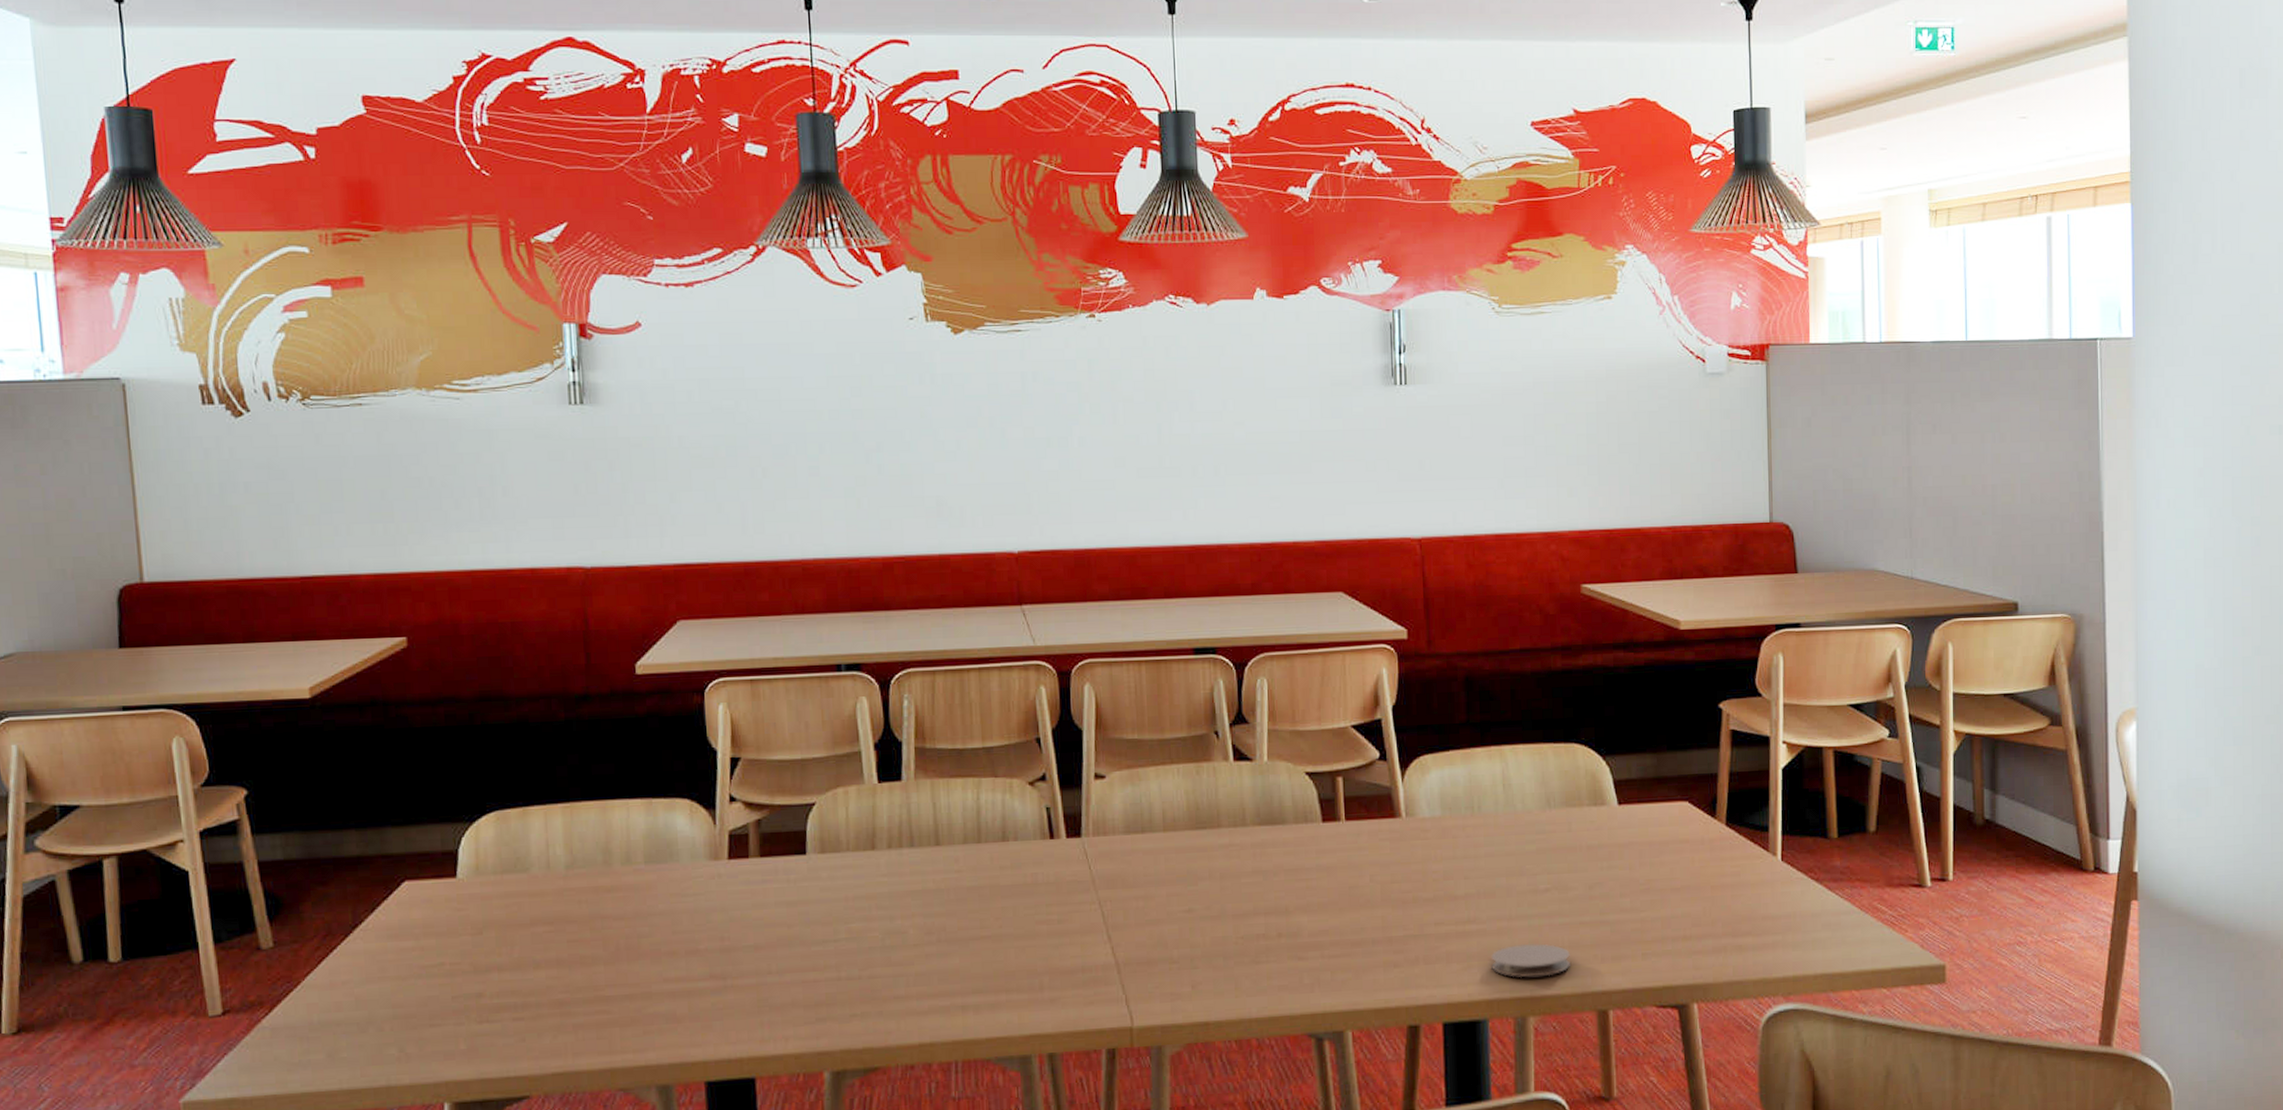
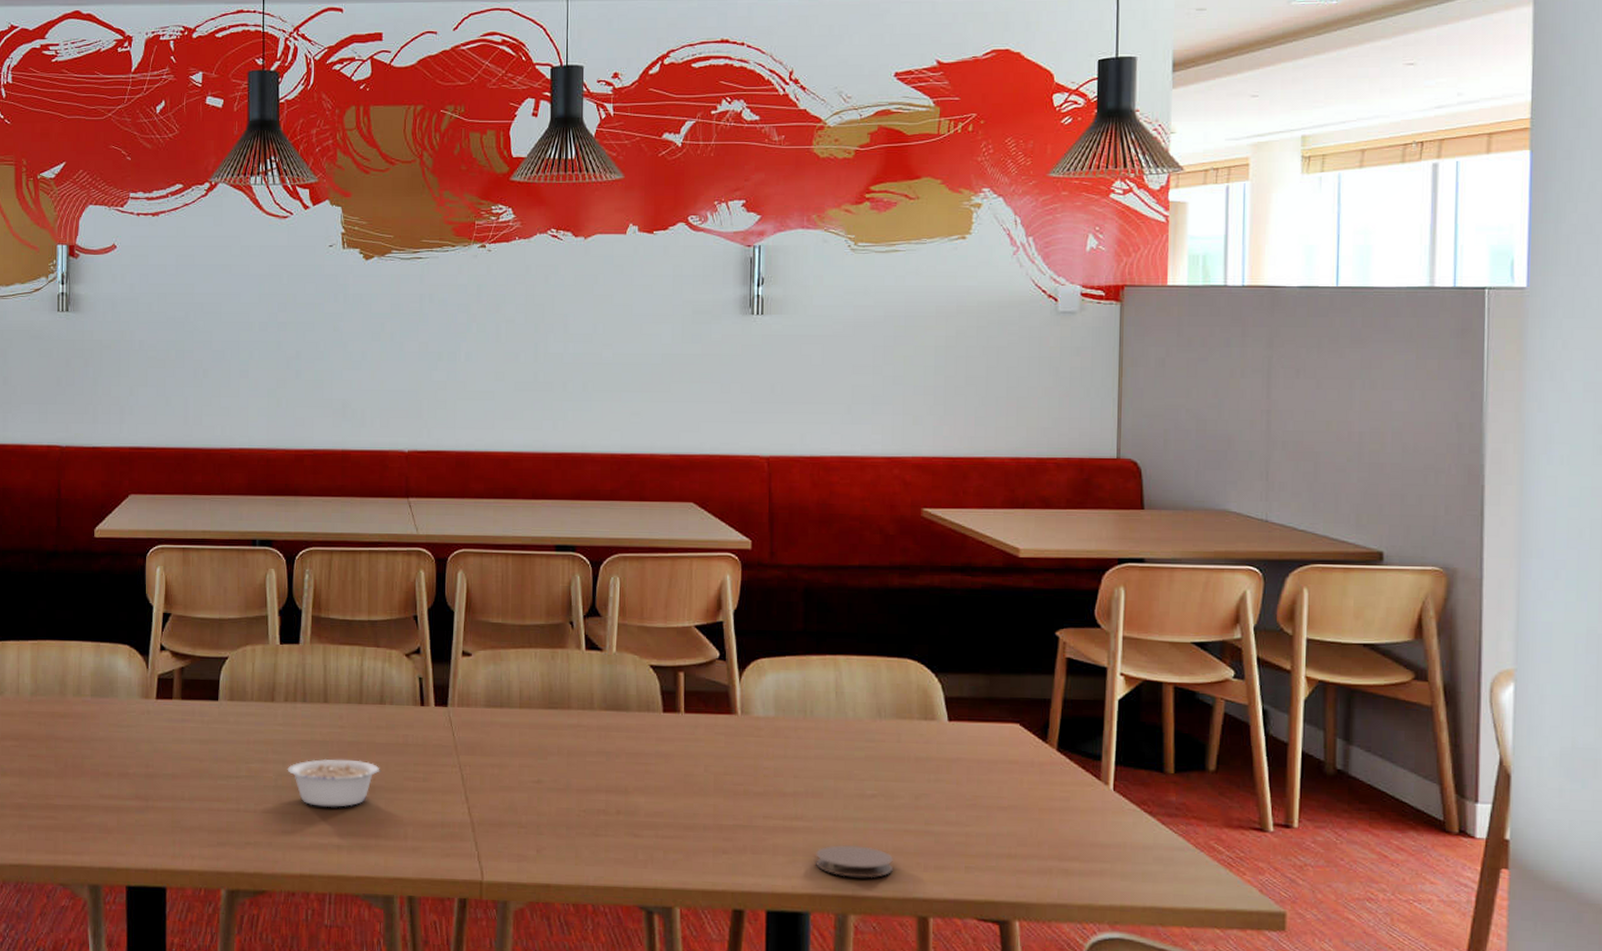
legume: none [895,906,1009,964] -> present [287,758,381,807]

